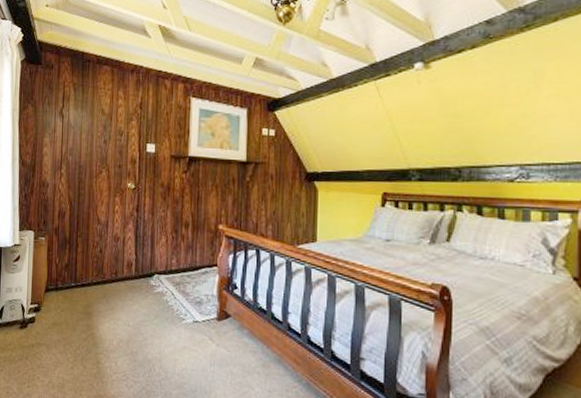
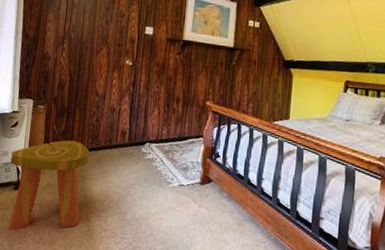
stool: none [15,273,95,373] -> present [9,140,89,231]

